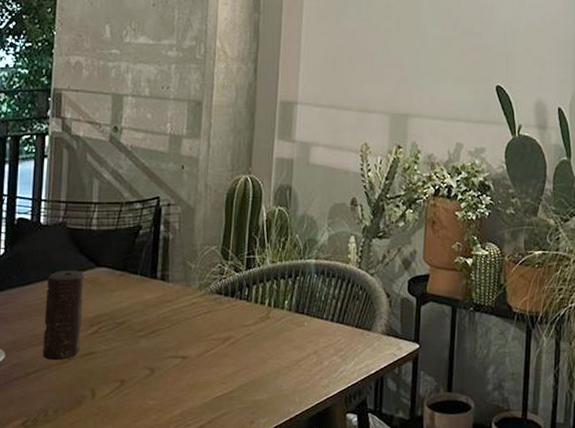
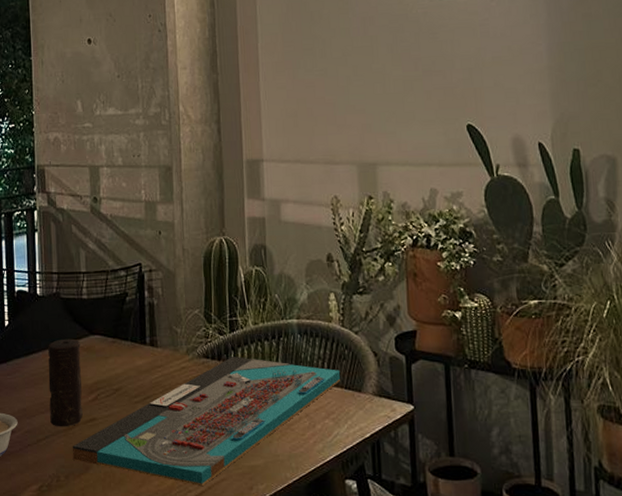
board game: none [64,294,353,421] -> present [72,357,341,487]

